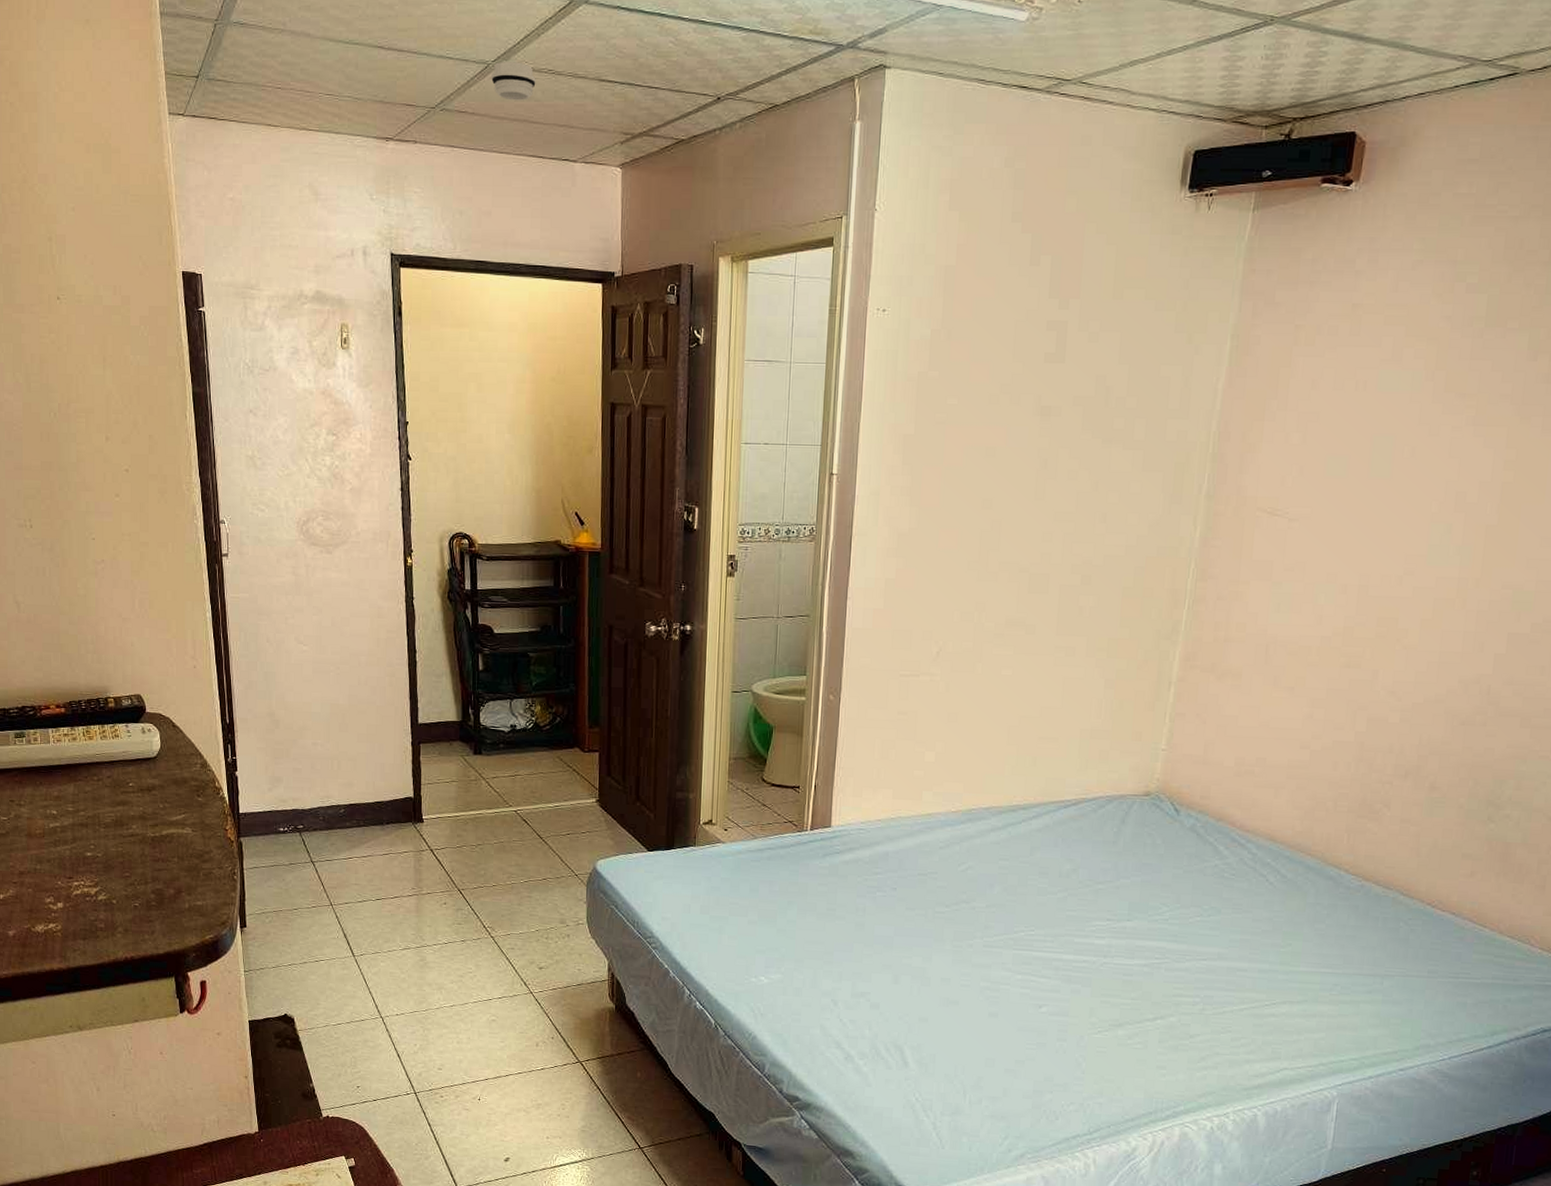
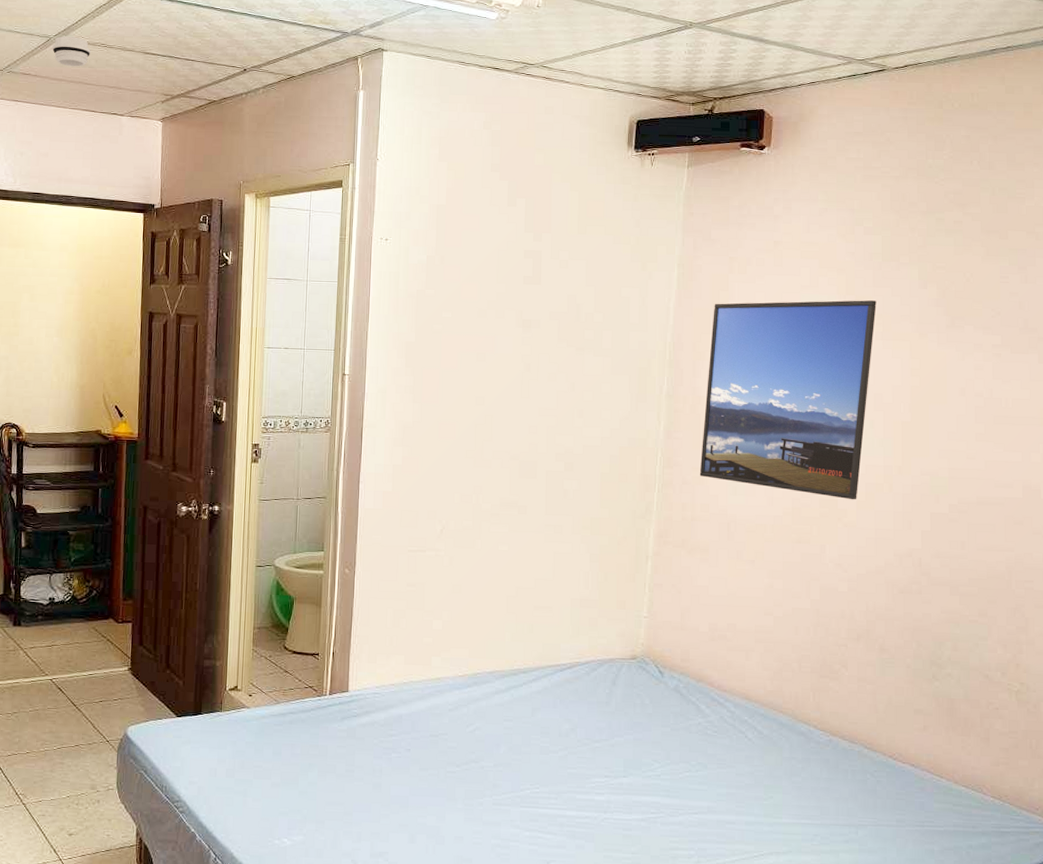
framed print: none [1237,376,1472,618] -> present [699,300,877,500]

